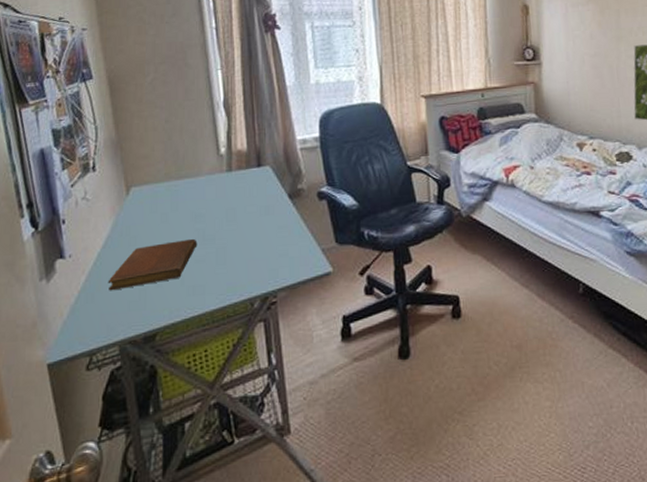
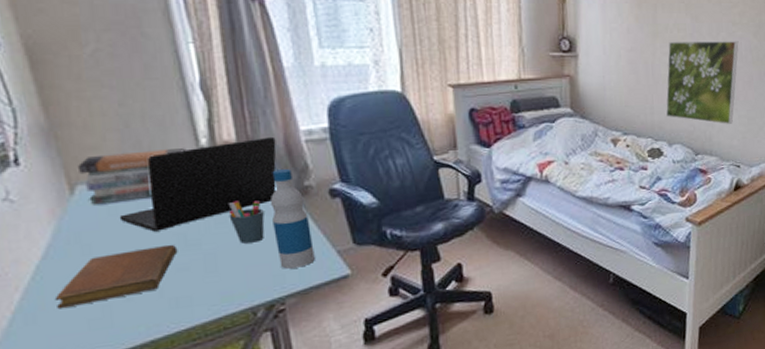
book stack: none [133,155,210,204] -> present [77,147,187,205]
laptop: none [158,145,277,227] -> present [119,136,277,232]
pen holder: none [237,202,265,240] -> present [228,201,265,244]
bottle: none [271,173,303,264] -> present [271,168,315,269]

